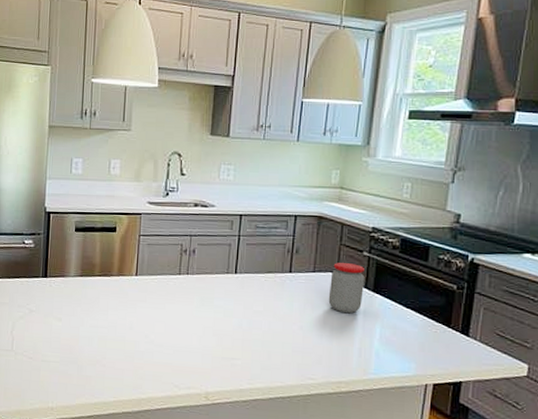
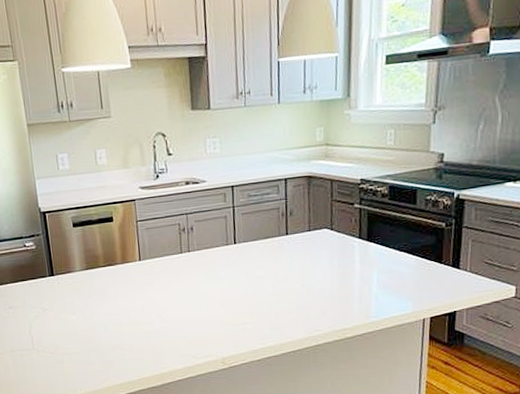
jar: present [328,263,365,314] -> none [325,217,359,266]

